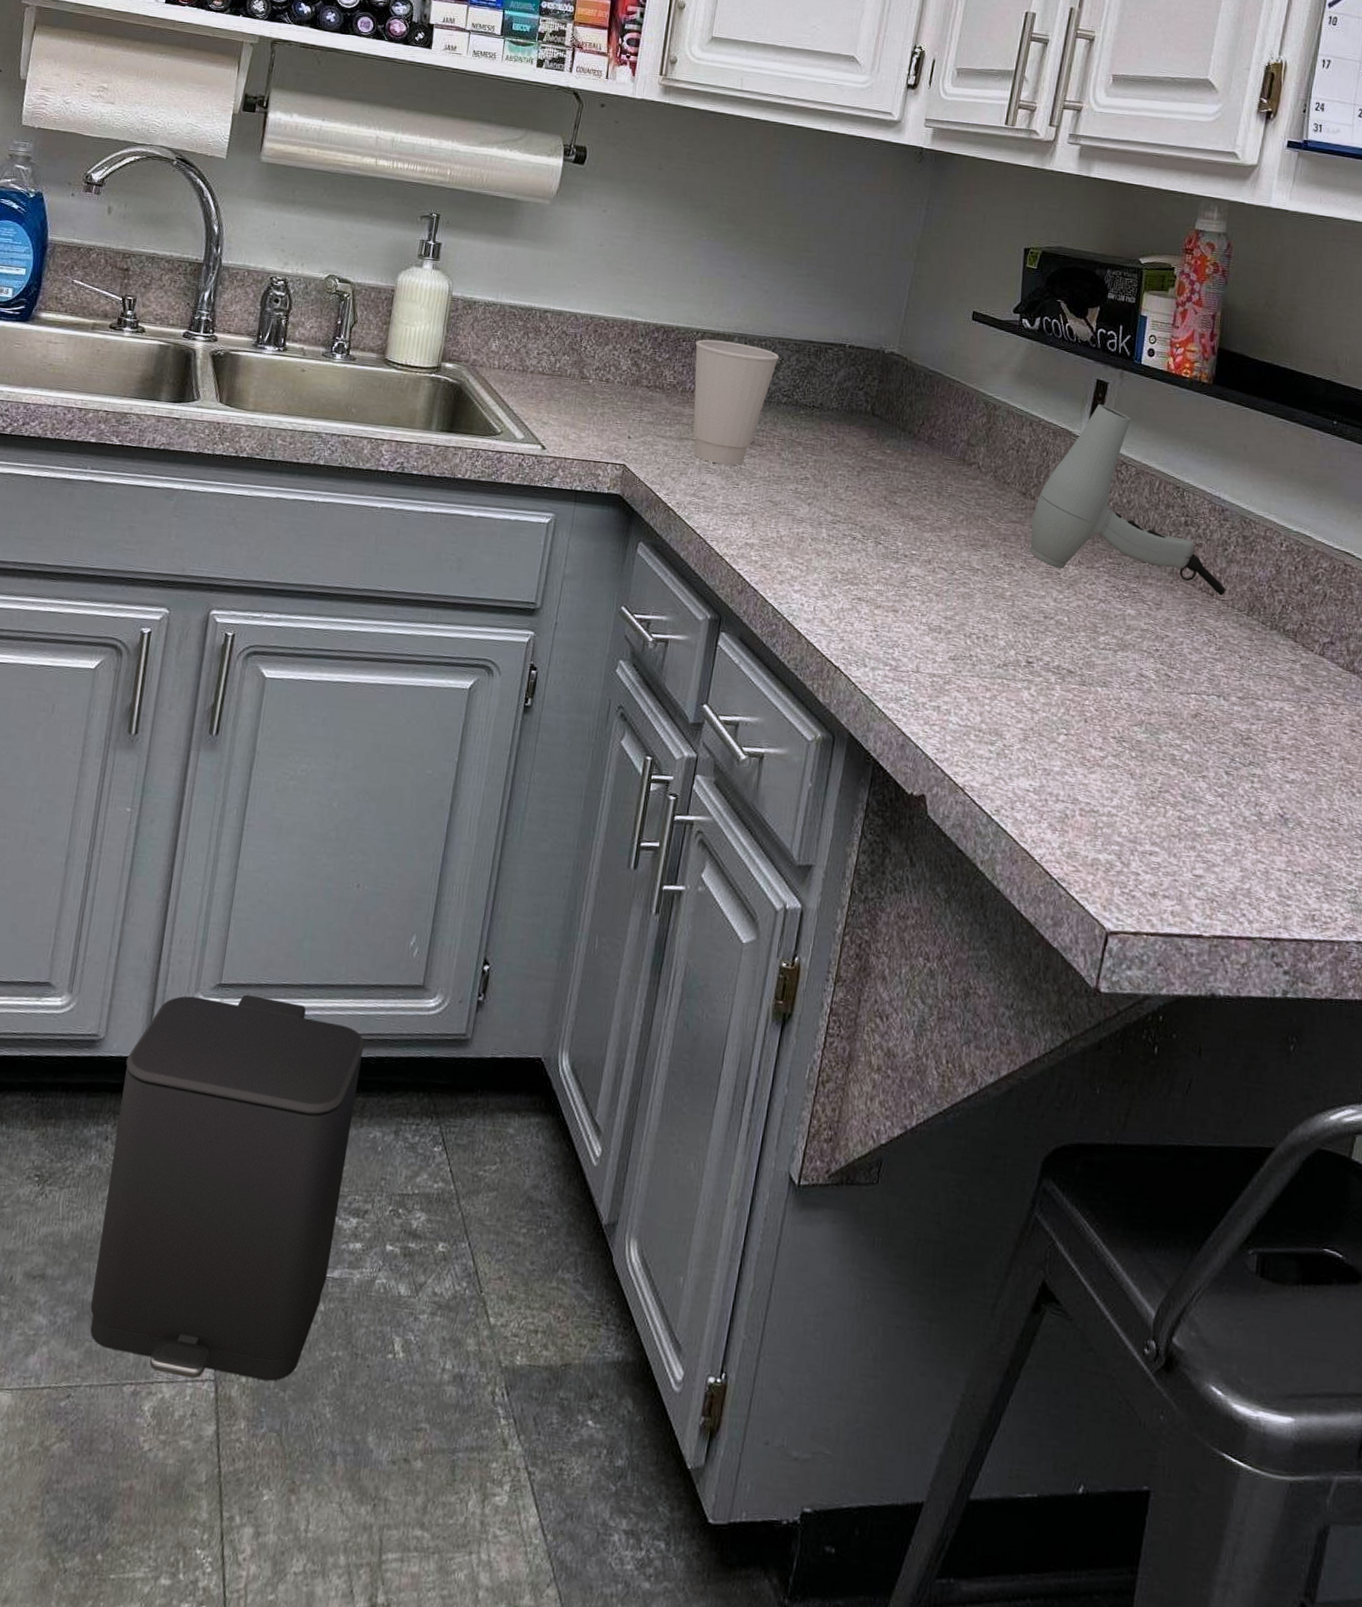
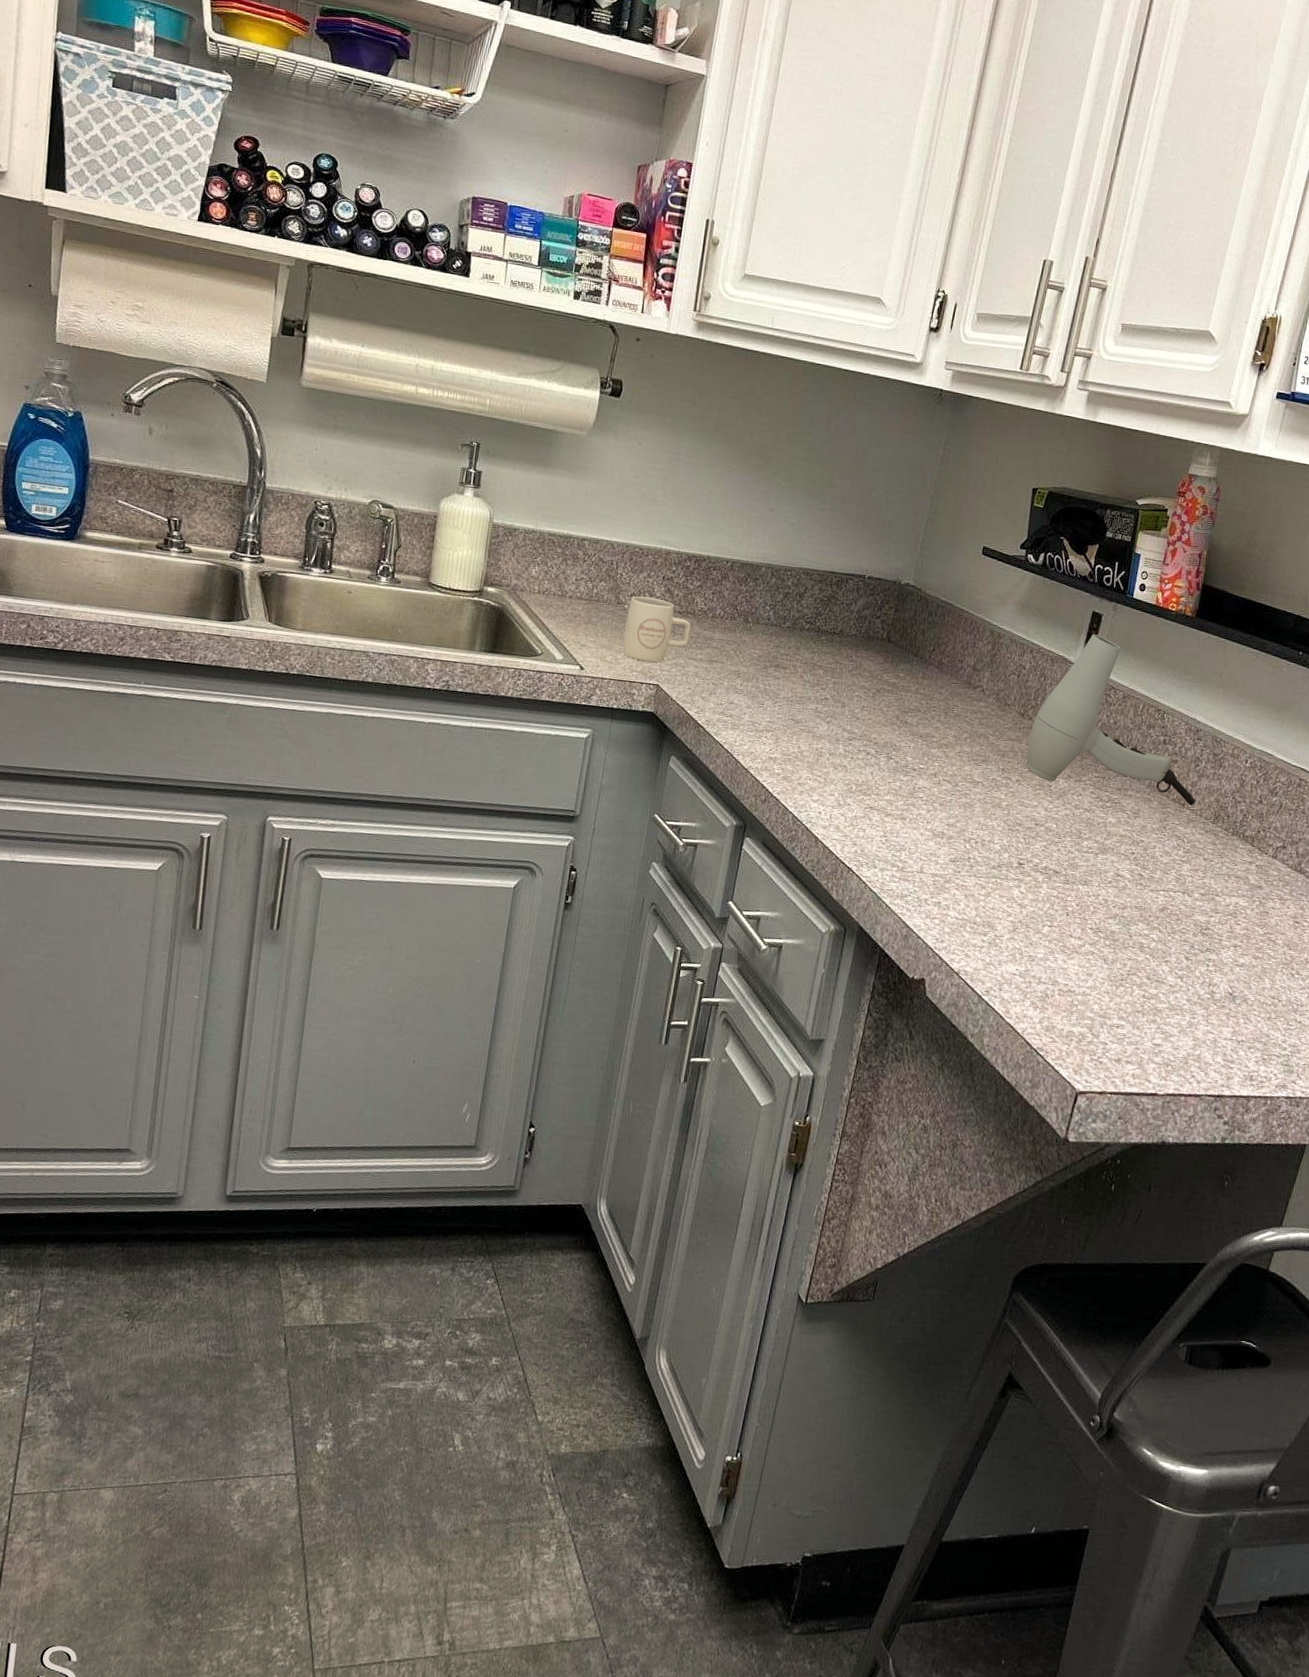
pedal bin: present [90,994,365,1381] -> none [181,1156,423,1473]
mug: none [587,370,660,441] -> present [623,596,691,663]
cup: present [693,339,779,466] -> none [722,568,804,687]

